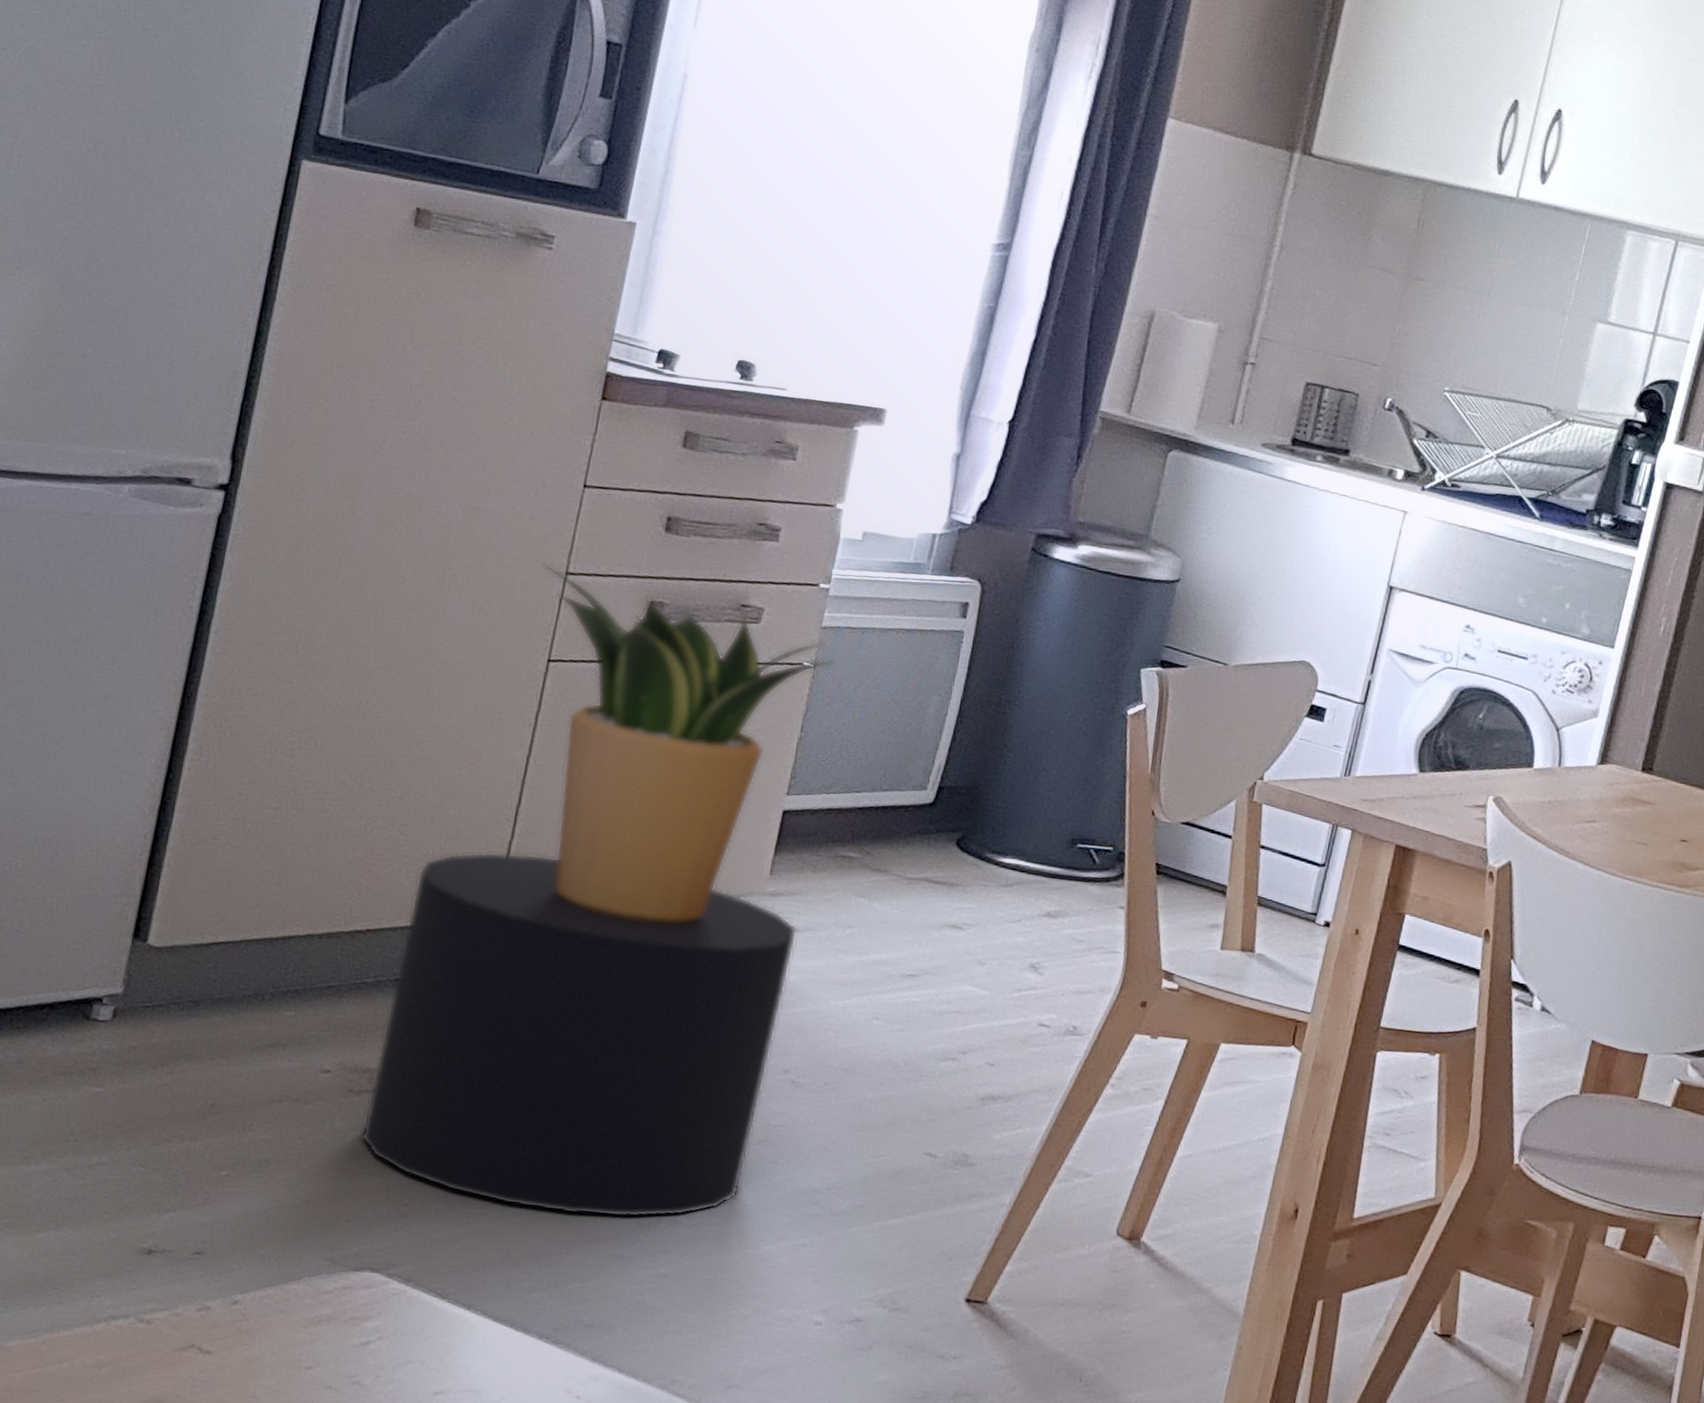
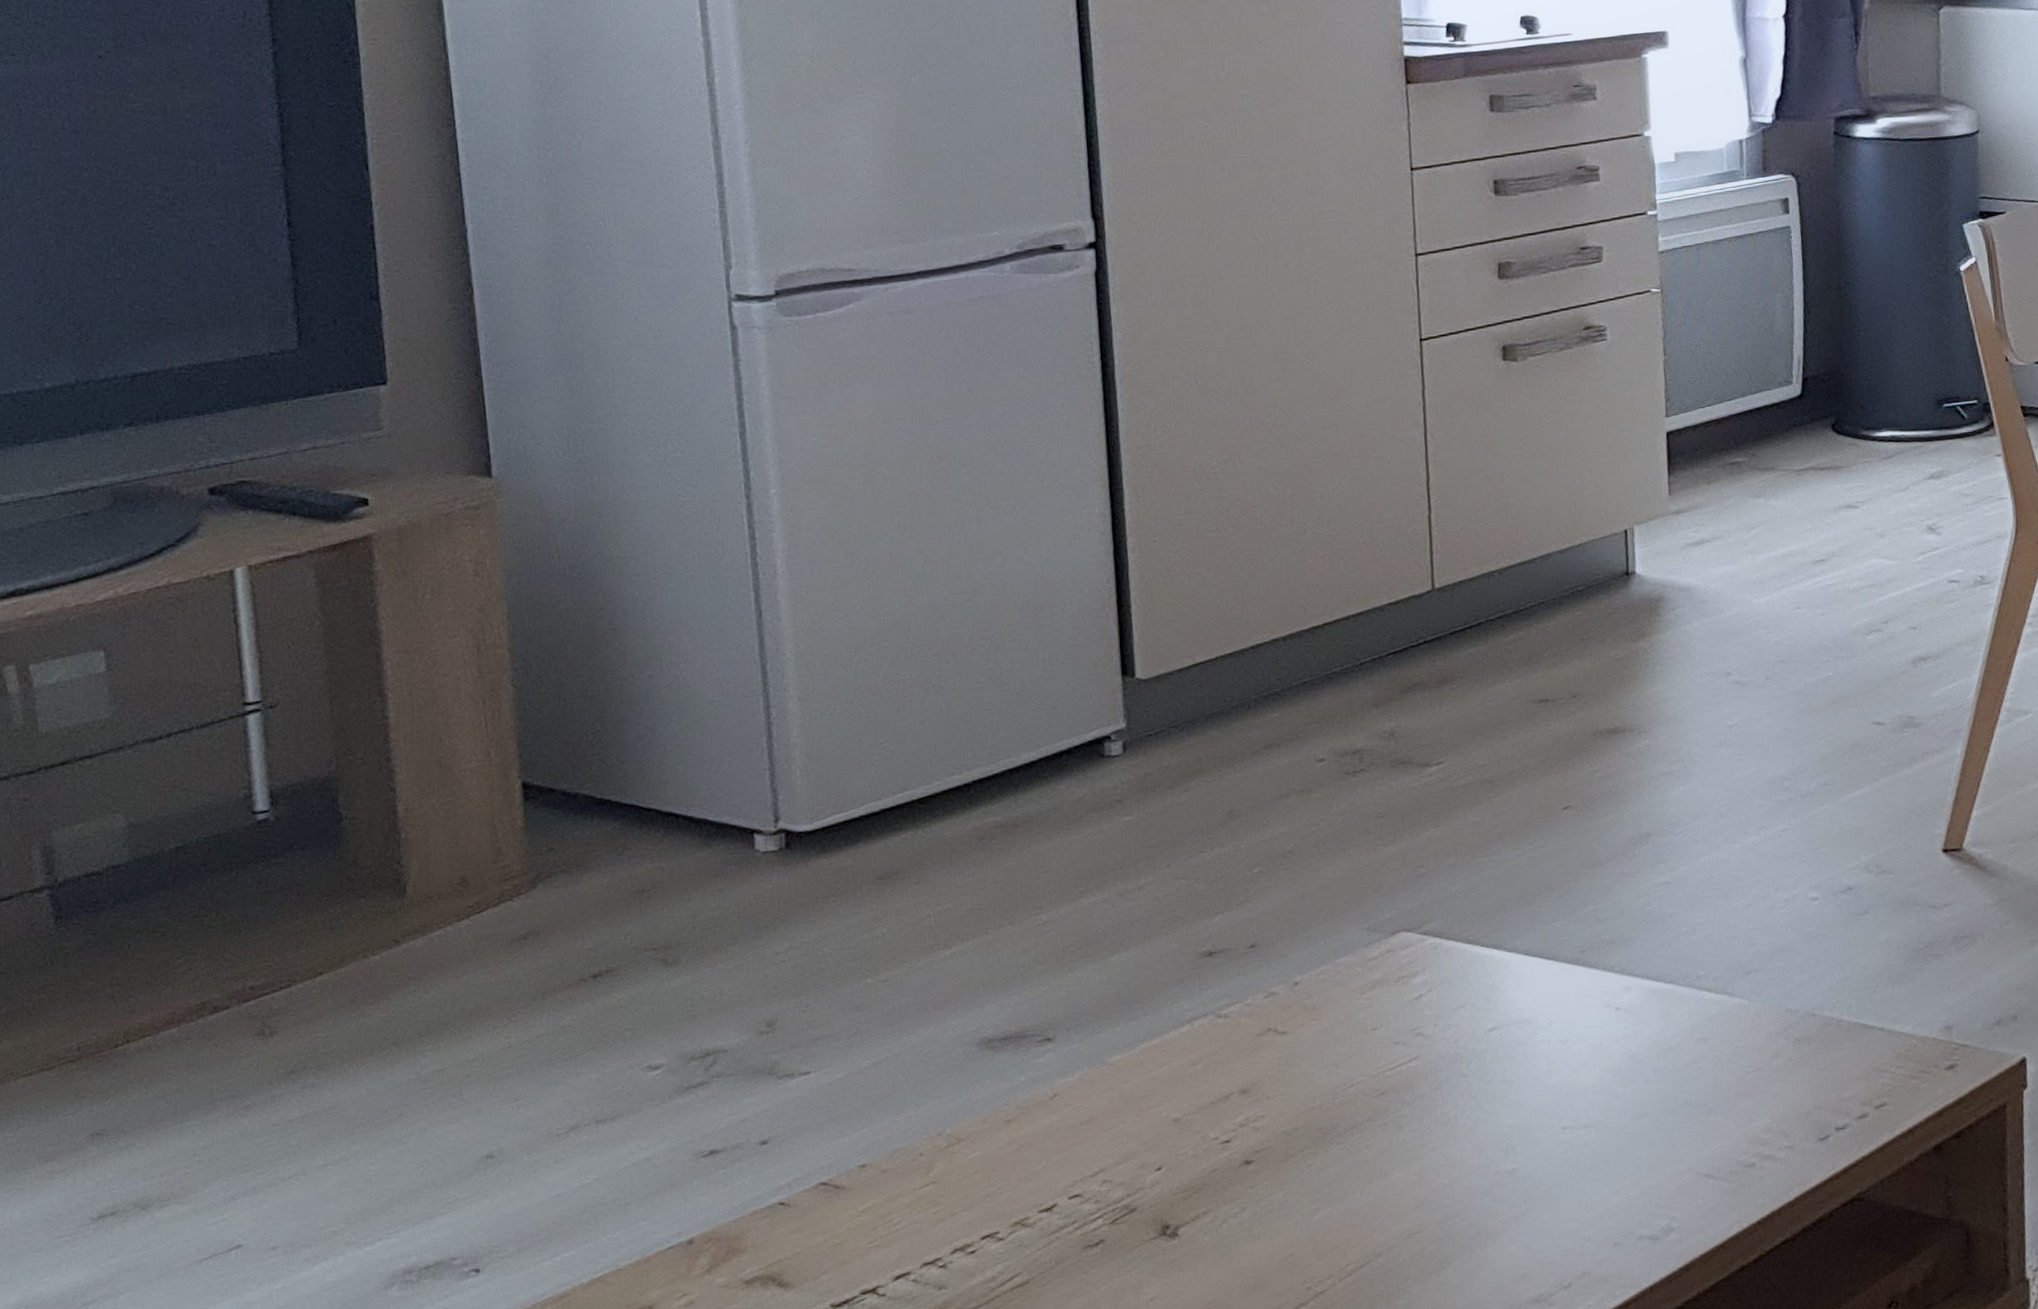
stool: present [361,852,798,1218] -> none [1355,518,1714,848]
potted plant: present [542,563,835,924] -> none [1392,250,1680,565]

